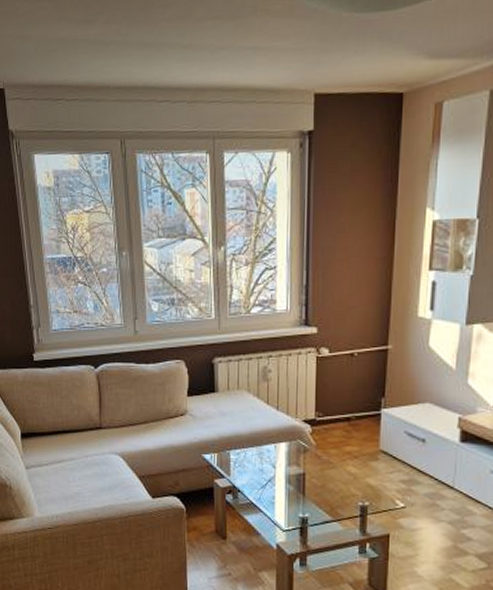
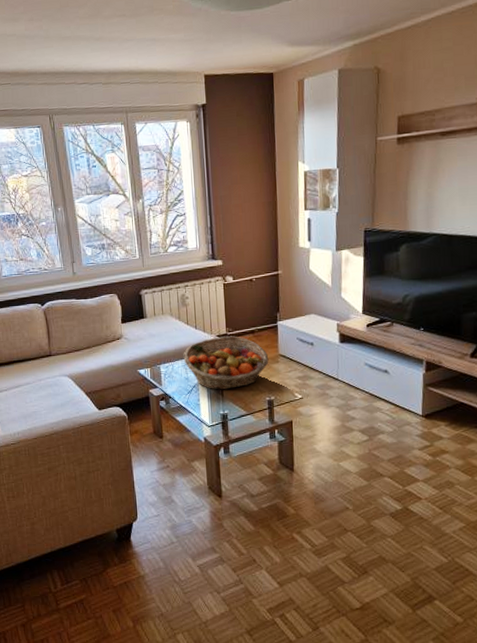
fruit basket: none [259,422,366,488] -> present [183,336,269,390]

